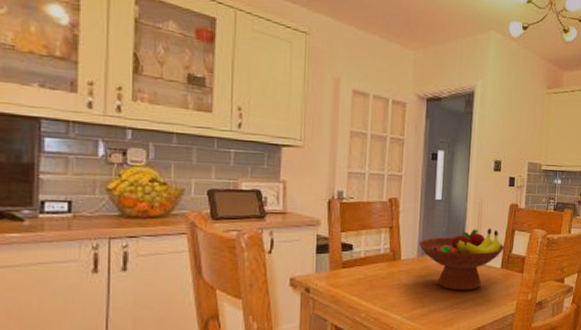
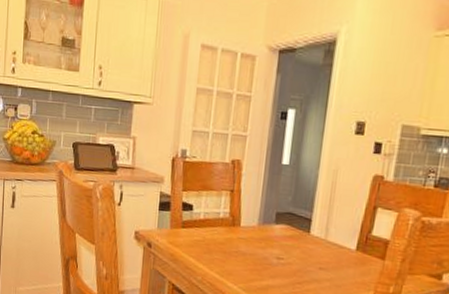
fruit bowl: present [418,228,505,291] -> none [260,201,363,271]

